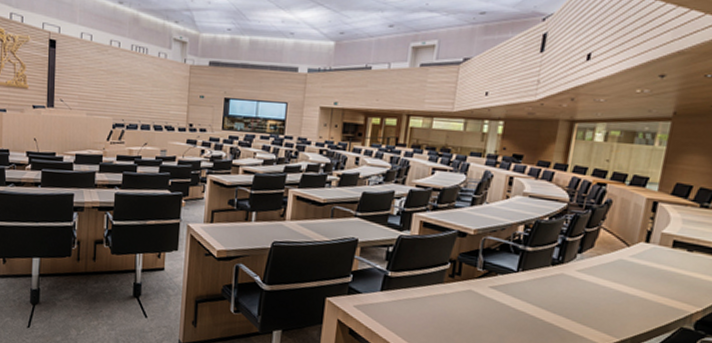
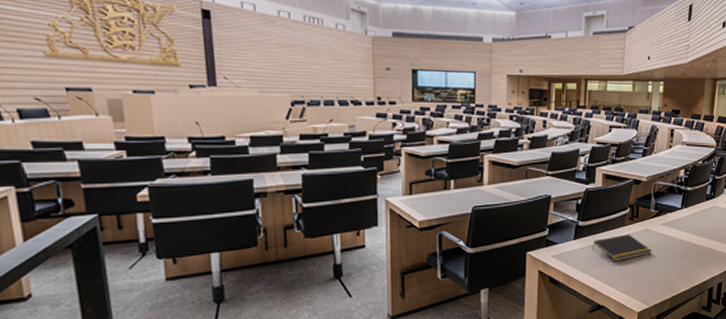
notepad: none [402,293,476,323] -> present [592,234,652,261]

